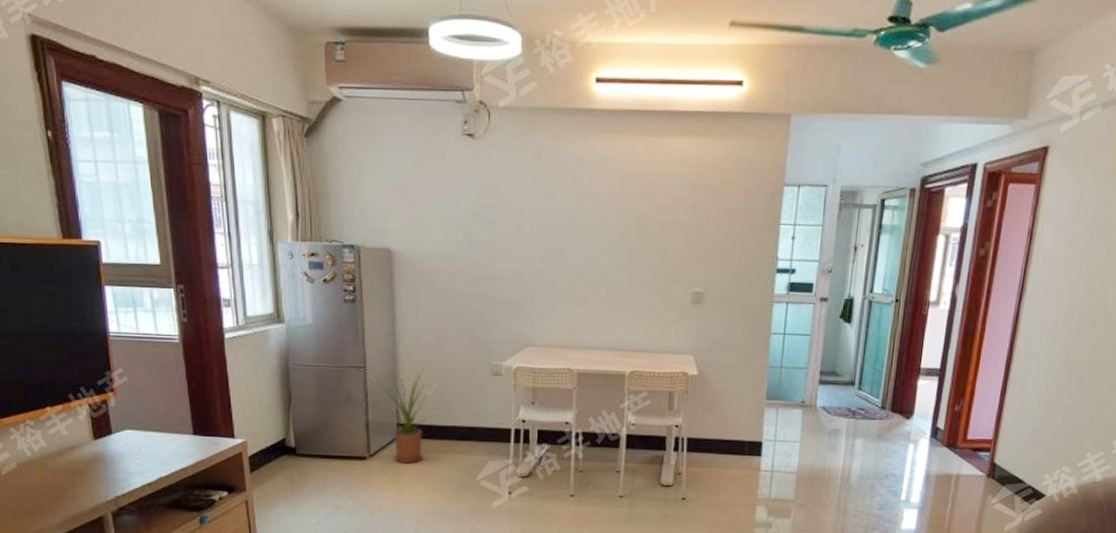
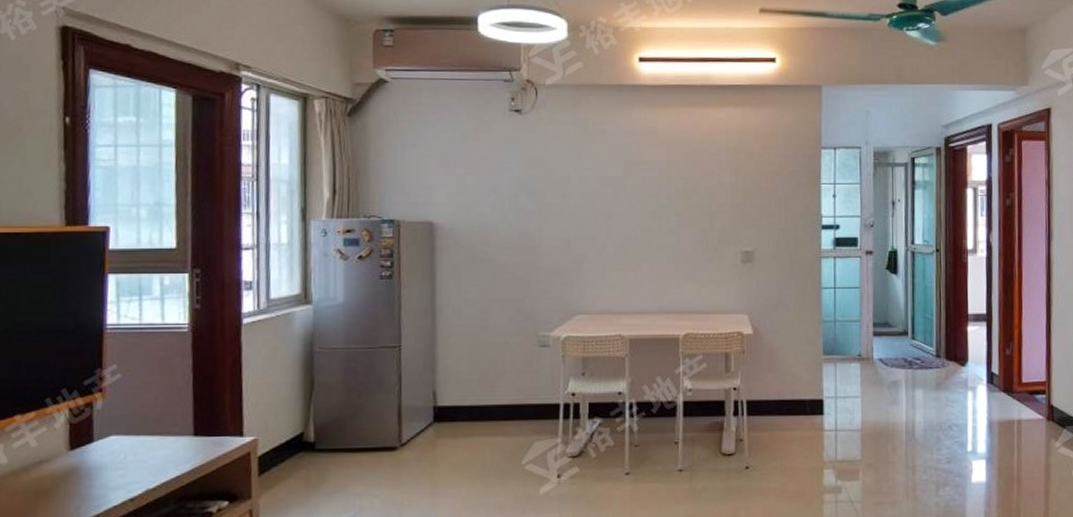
house plant: present [371,366,441,465] -> none [404,342,484,453]

